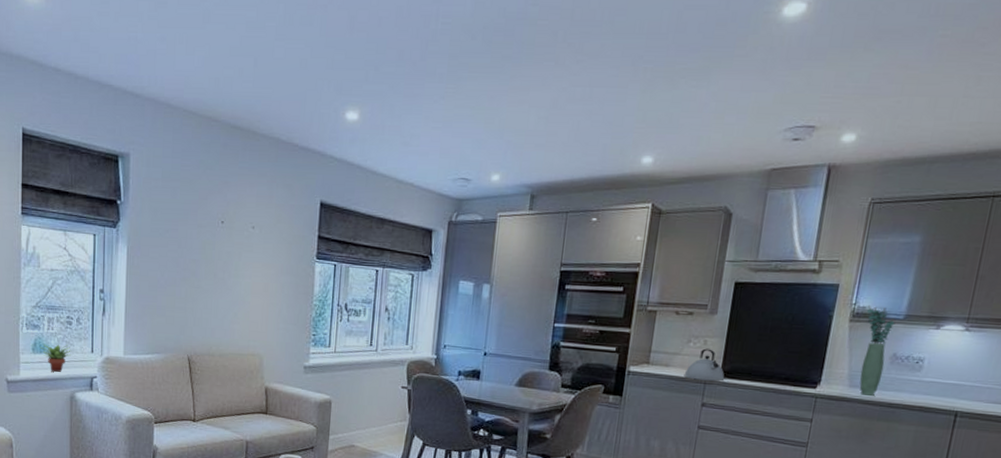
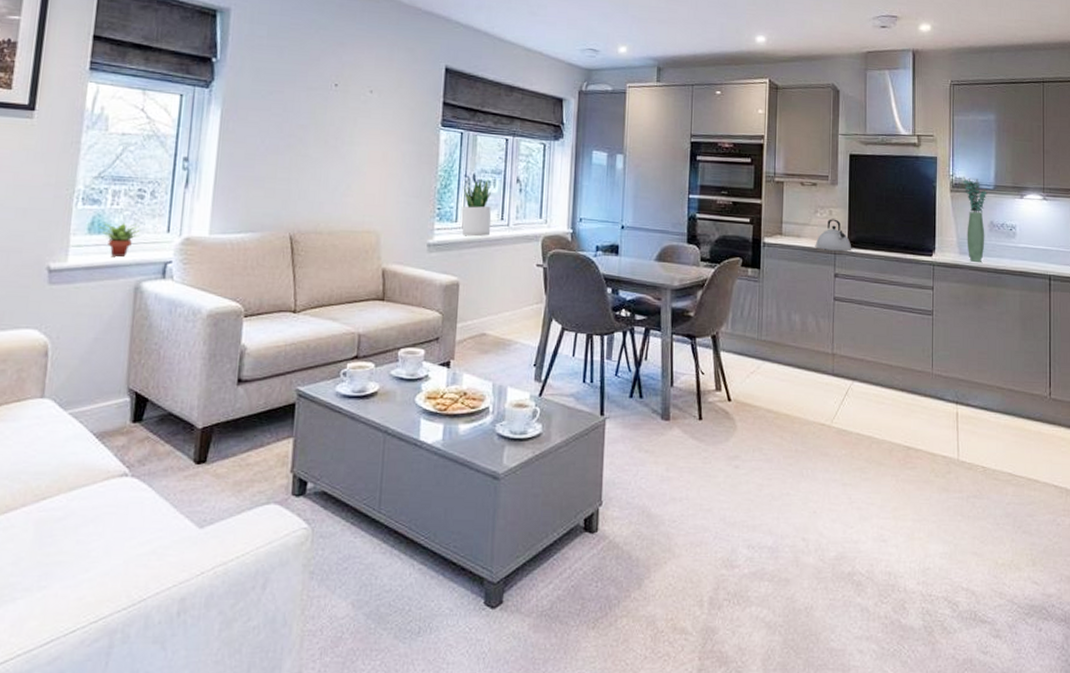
planter: none [333,307,362,361] -> present [461,178,492,237]

